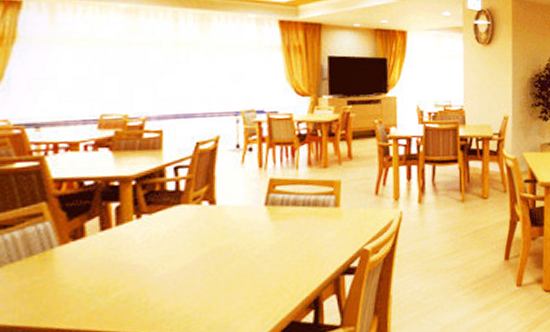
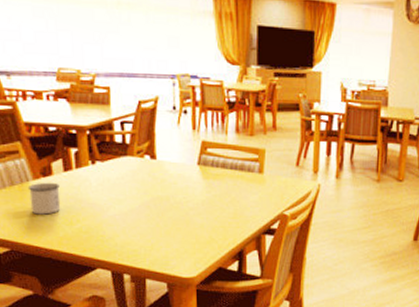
mug: none [51,245,94,288] -> present [27,182,61,215]

